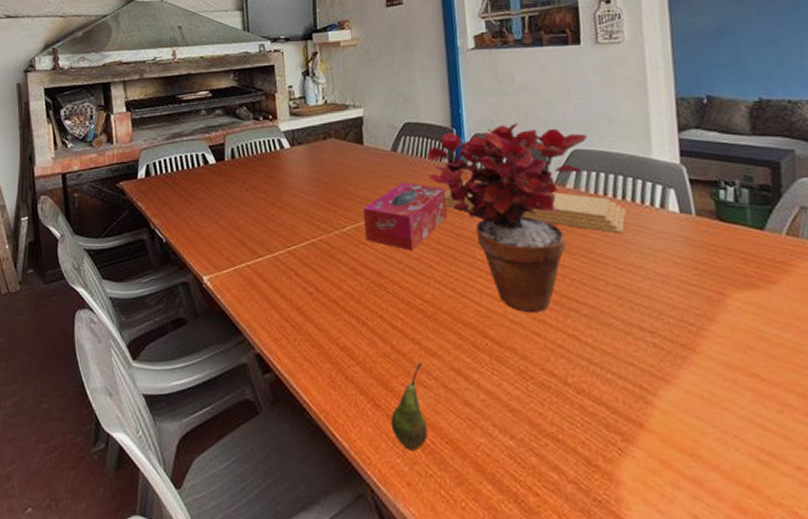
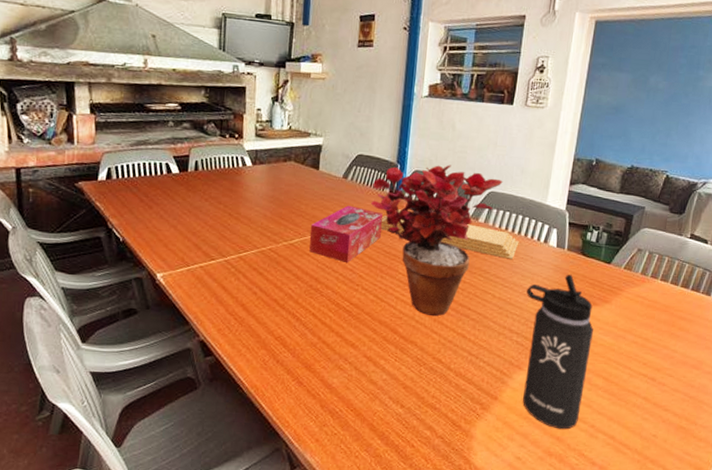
fruit: present [390,363,428,451] -> none [309,351,341,417]
thermos bottle: none [651,247,775,473] -> present [523,274,594,430]

